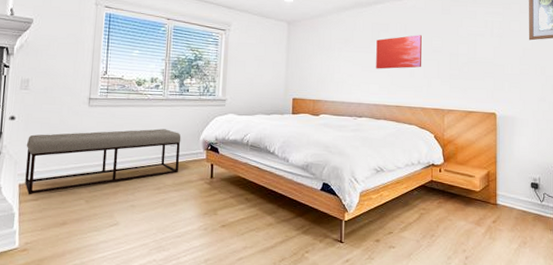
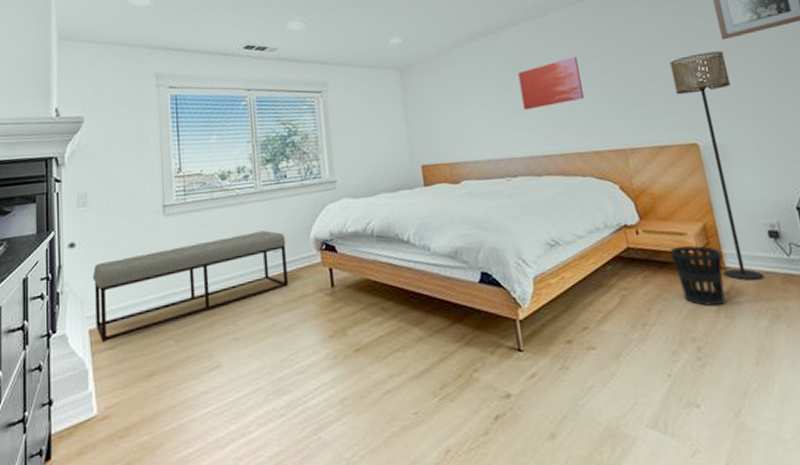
wastebasket: none [460,184,496,230] -> present [670,245,726,307]
floor lamp: none [488,47,528,215] -> present [669,51,765,280]

